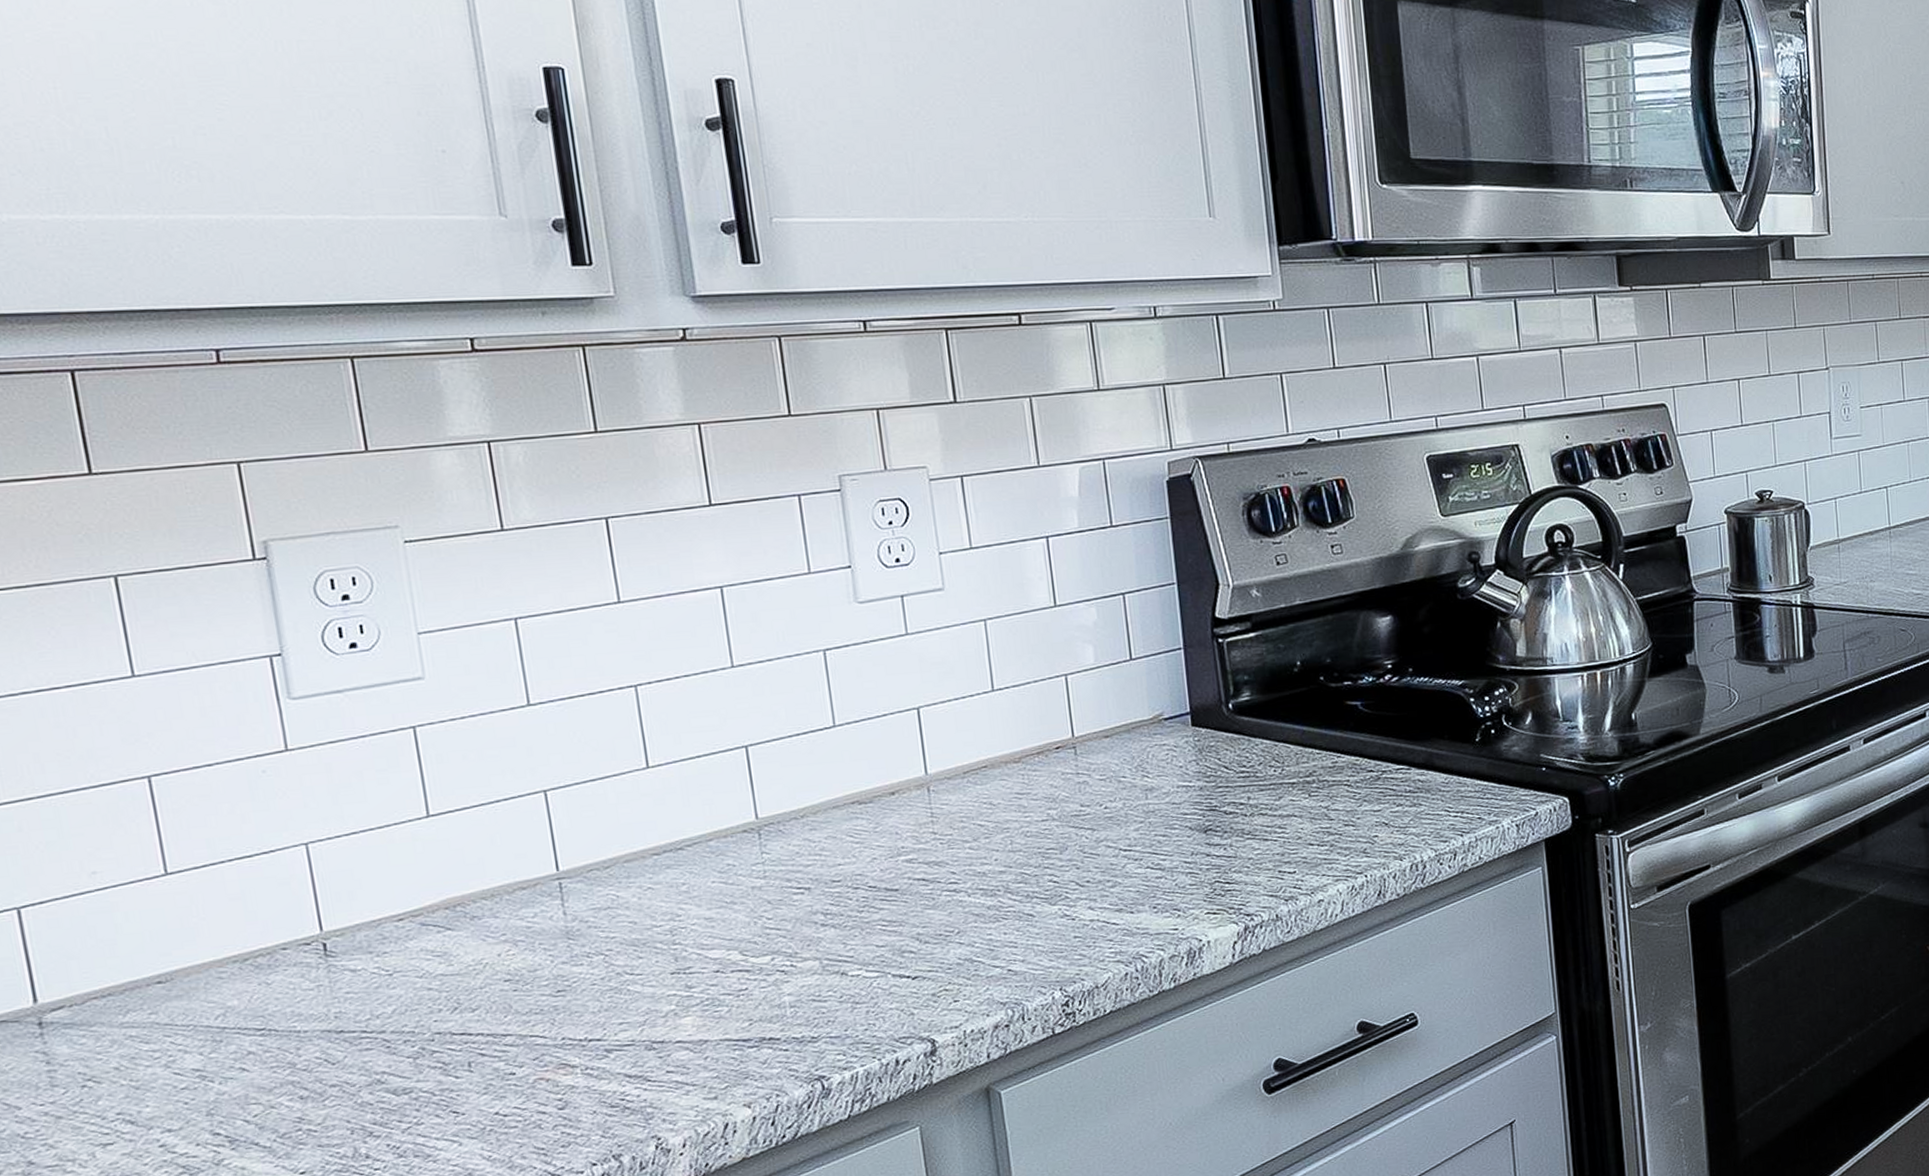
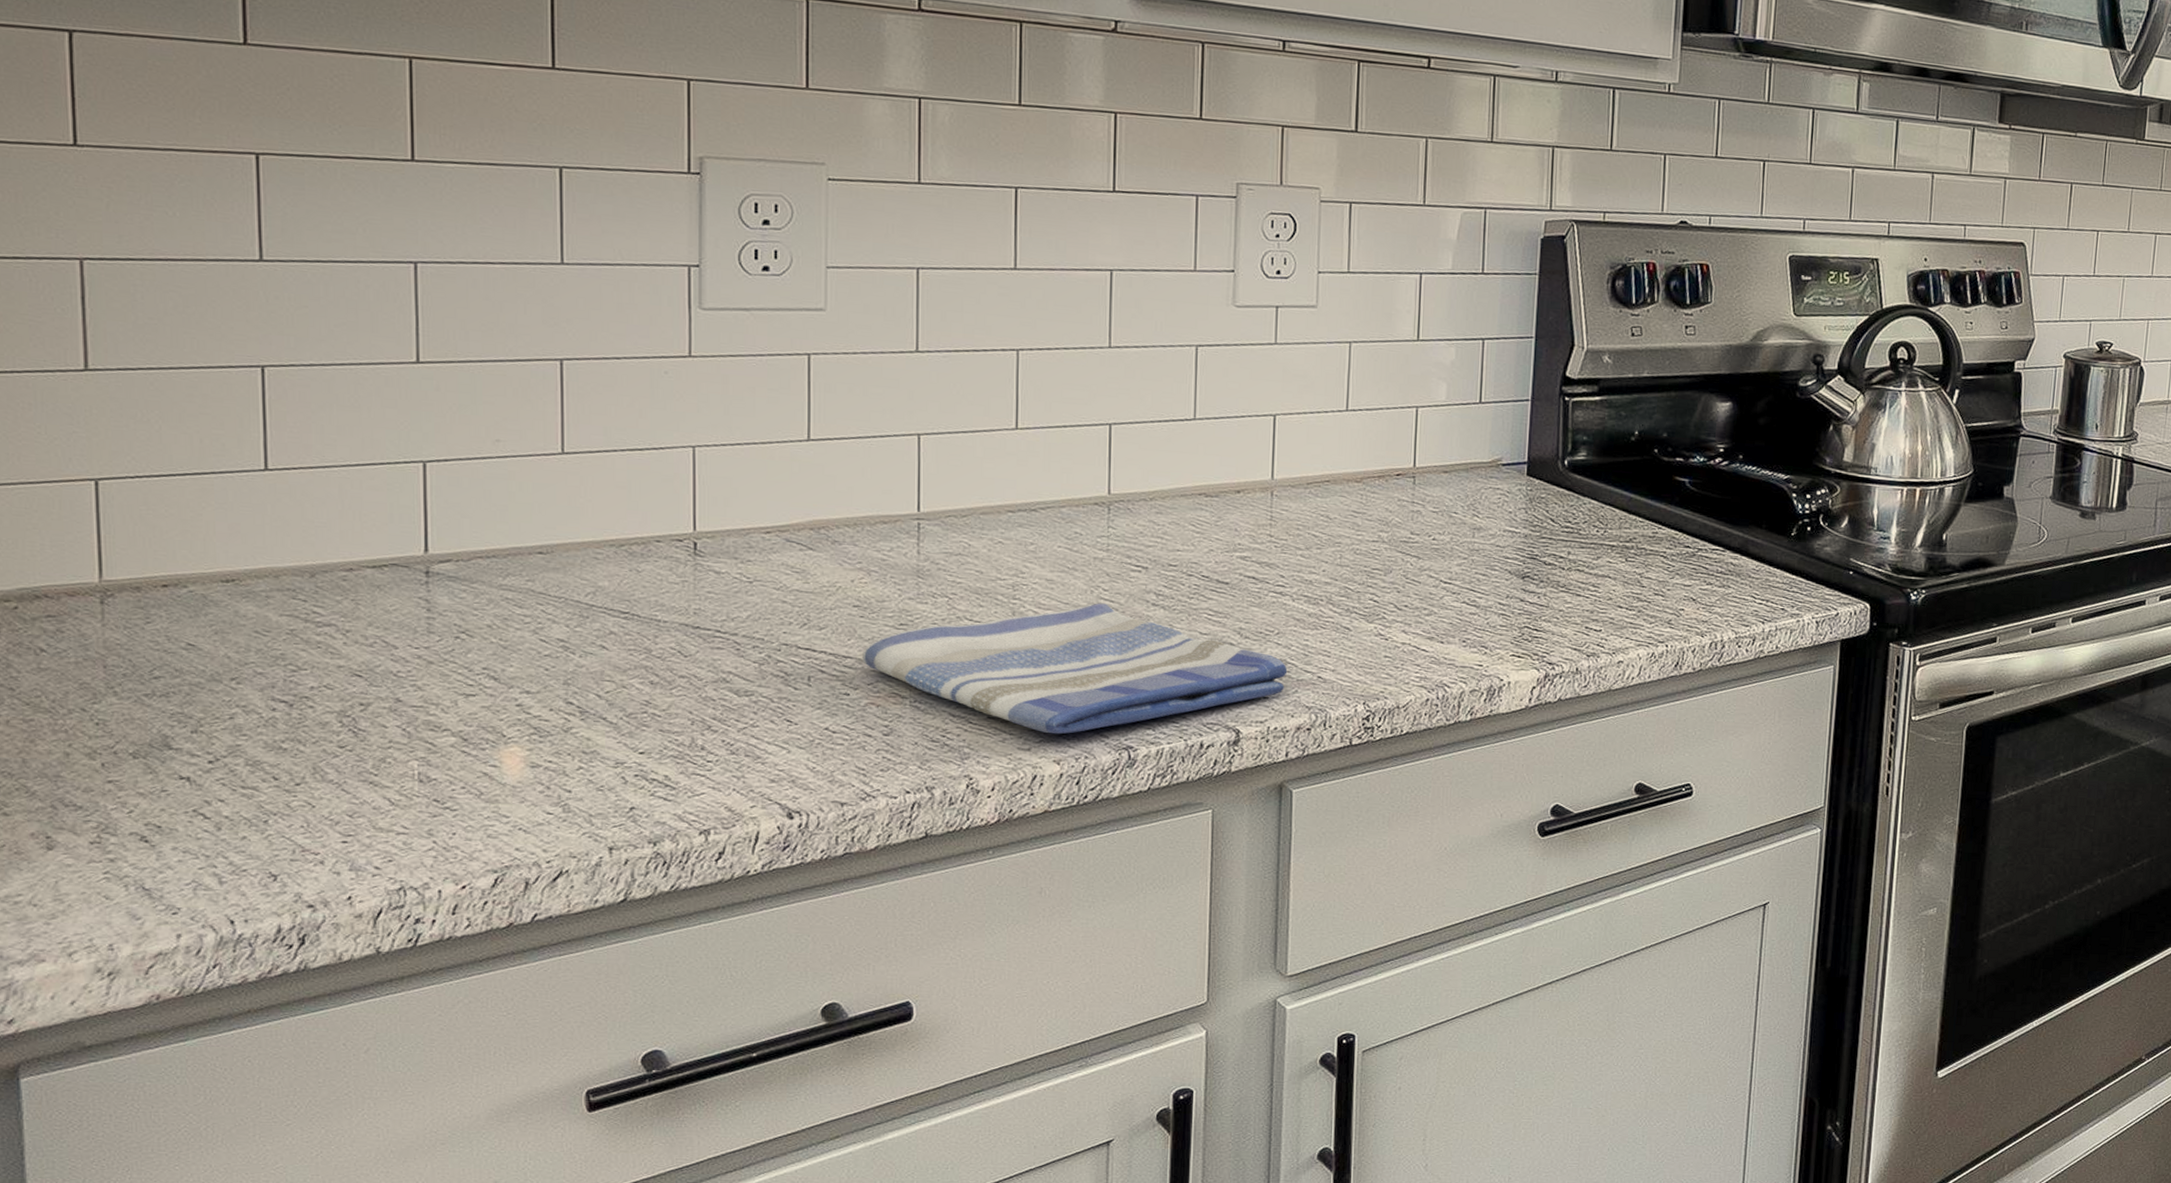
dish towel: none [521,932,975,1078] -> present [861,603,1288,734]

